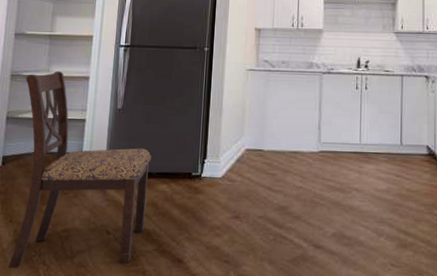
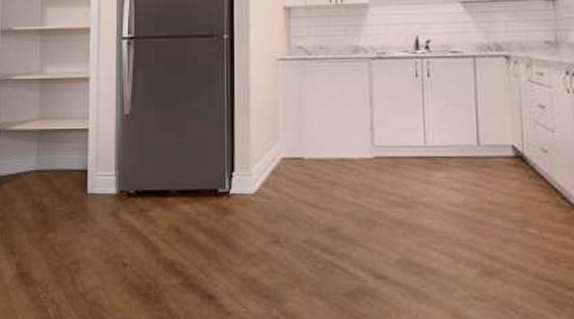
chair: present [8,71,152,269] -> none [13,73,169,309]

